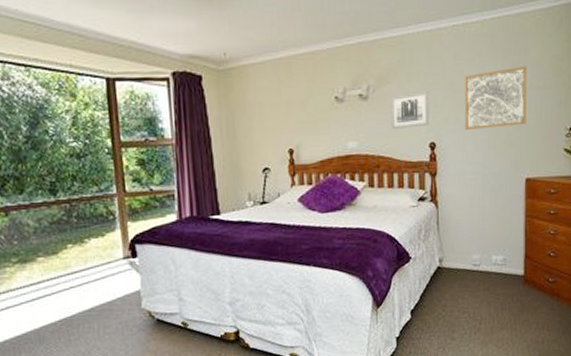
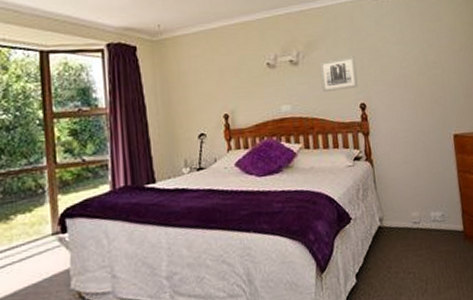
wall art: present [464,66,528,131] -> none [386,31,448,92]

